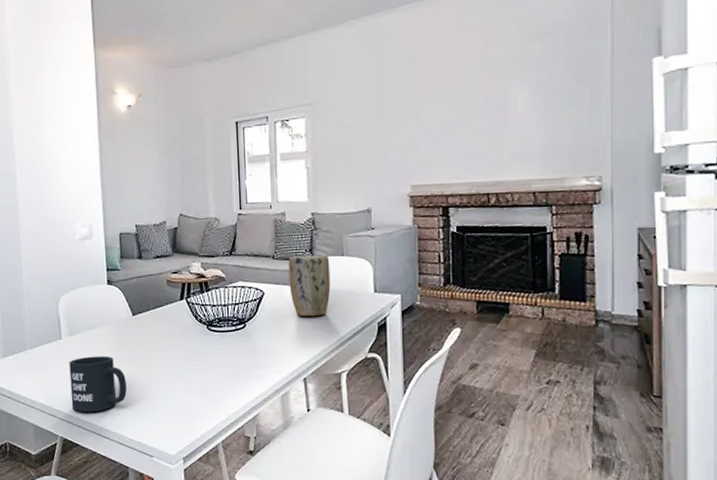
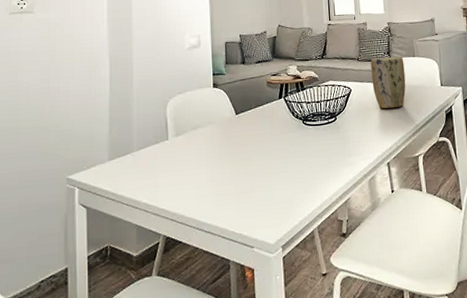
mug: present [69,356,127,413] -> none [175,153,229,210]

